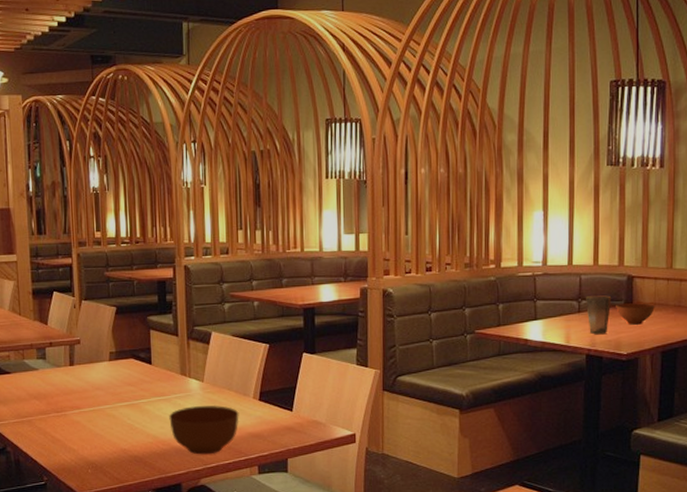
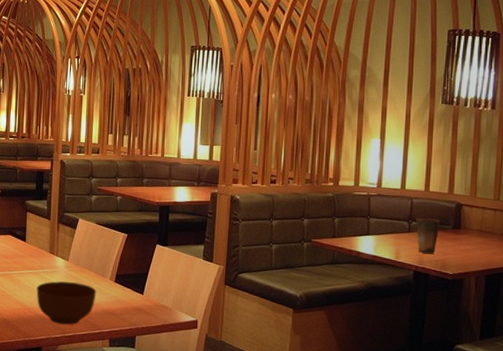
bowl: present [616,303,655,325] -> none [444,228,481,249]

